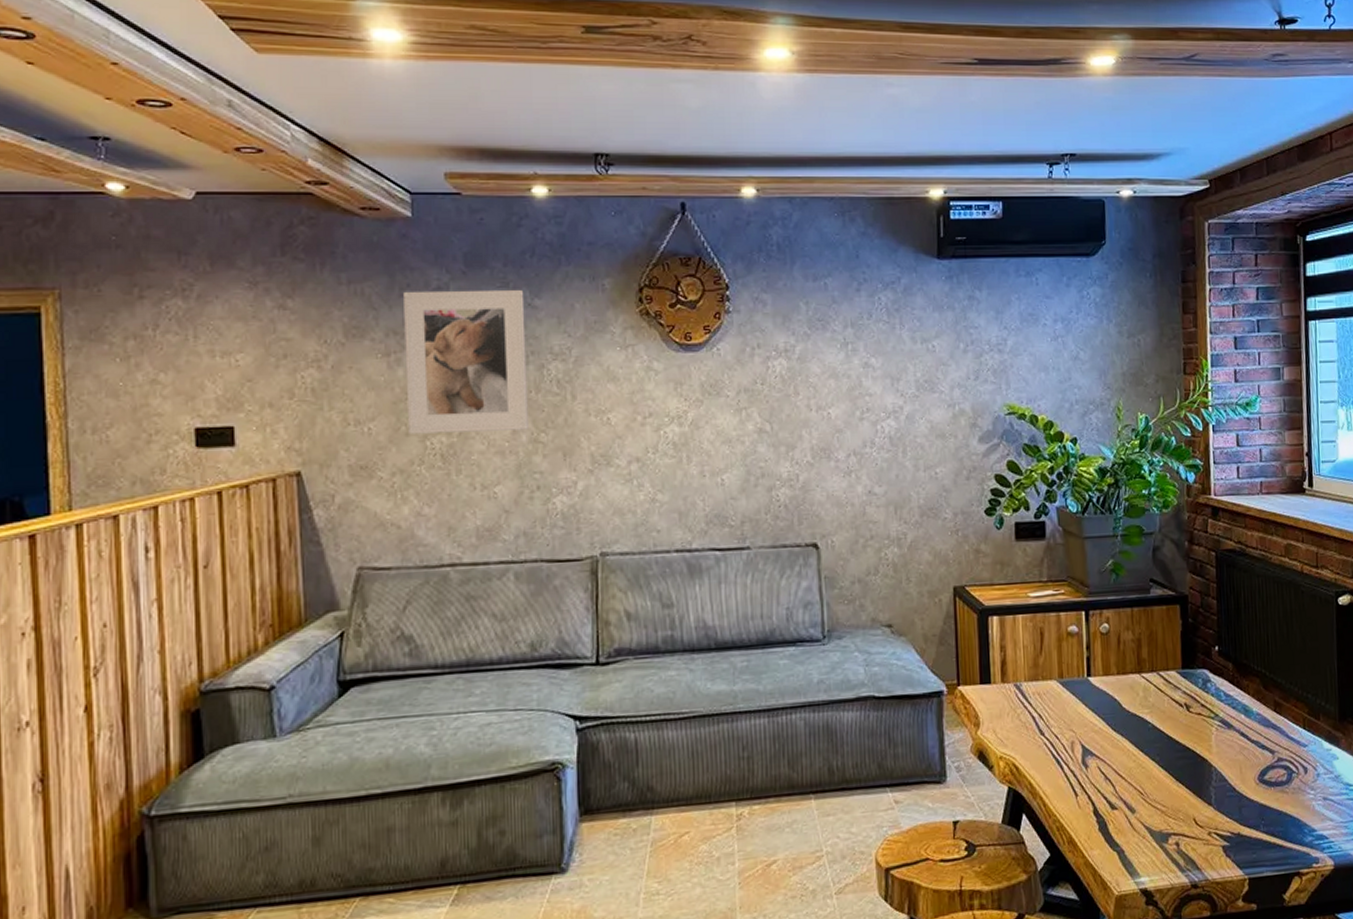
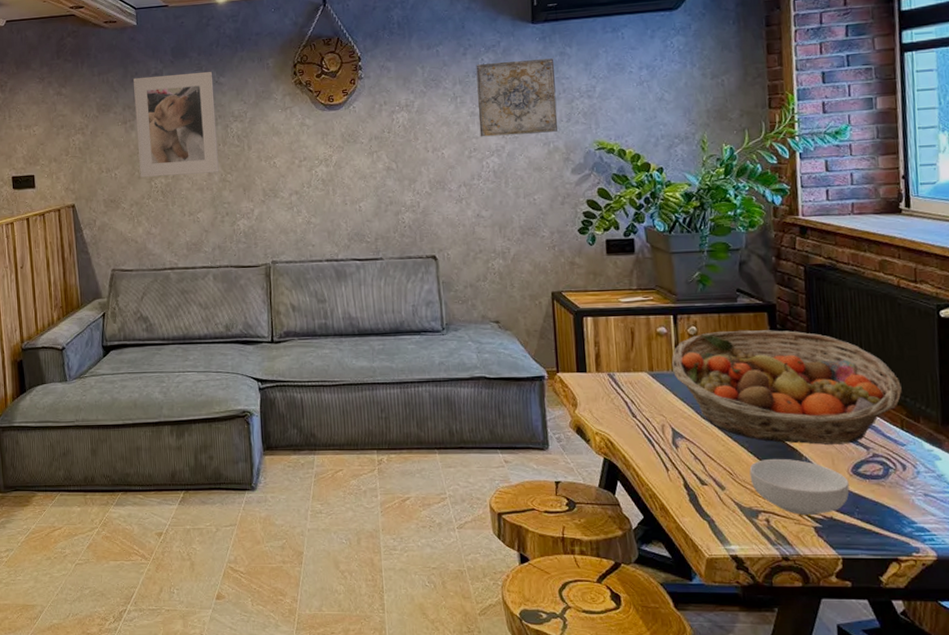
wall art: none [871,302,965,395] -> present [476,58,558,137]
fruit basket: none [1082,624,1304,753] -> present [671,329,902,445]
cereal bowl: none [1160,771,1256,834] -> present [749,458,850,516]

